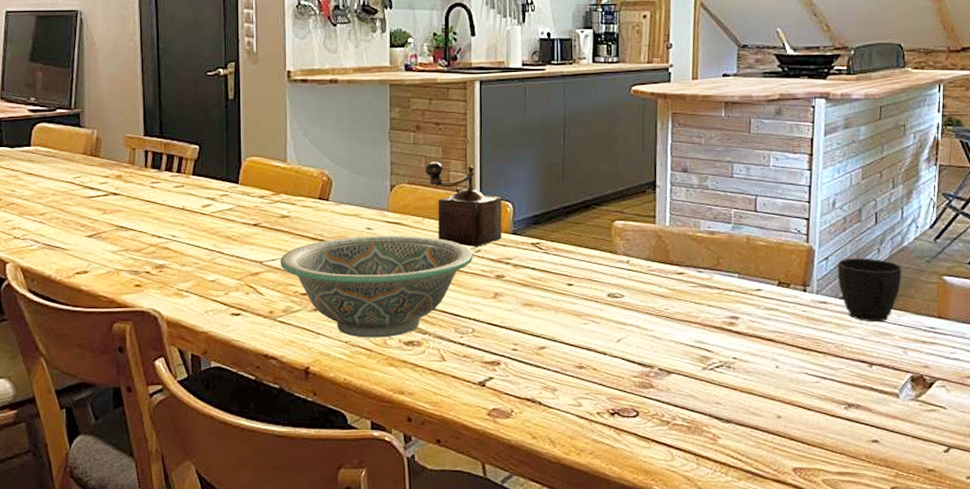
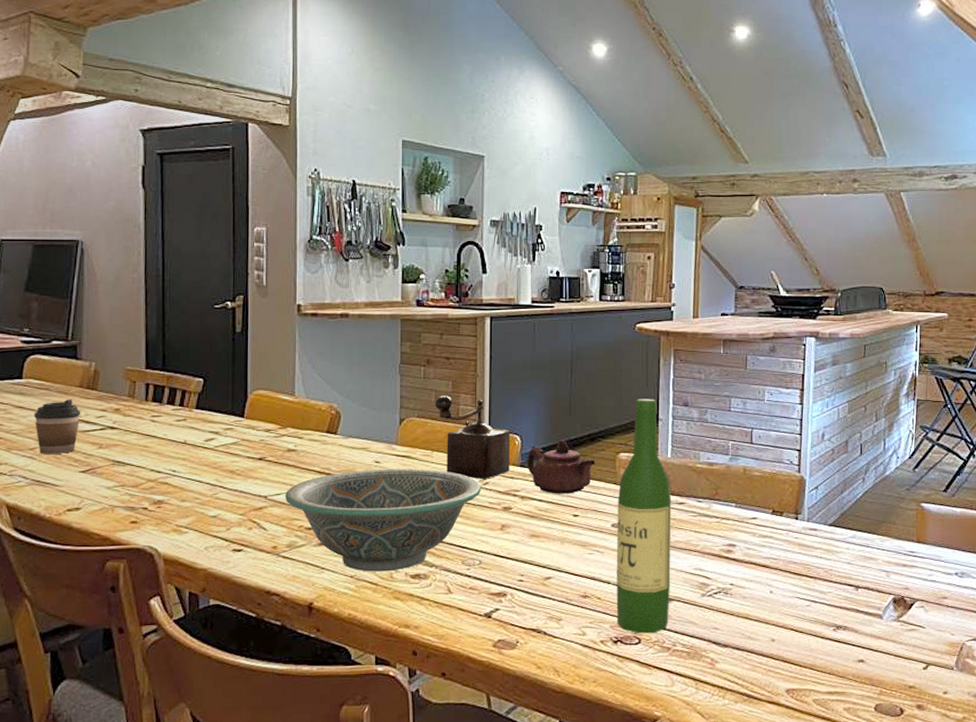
coffee cup: none [42,166,86,219] -> present [34,399,81,454]
teapot: none [519,207,590,263] -> present [527,440,595,494]
wine bottle: none [612,164,671,407] -> present [616,399,672,634]
cup: present [837,259,902,322] -> none [826,487,885,548]

